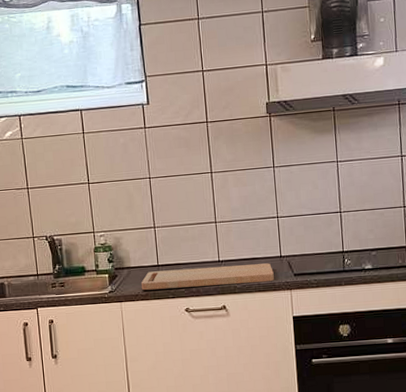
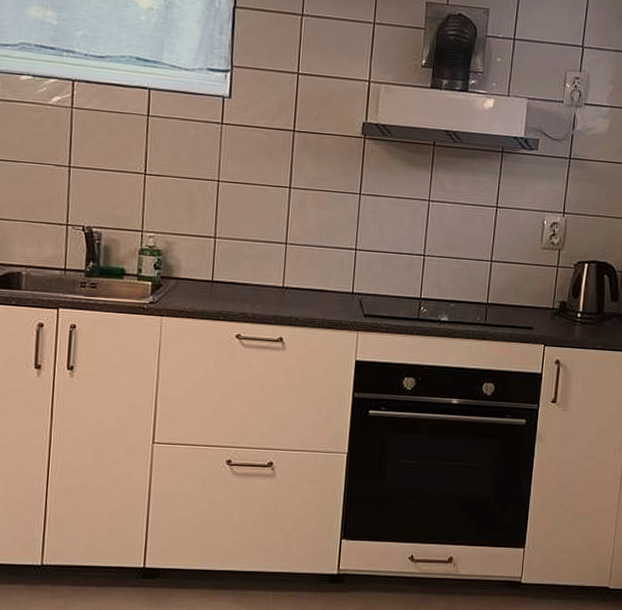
cutting board: present [141,263,274,291] -> none [188,287,342,319]

